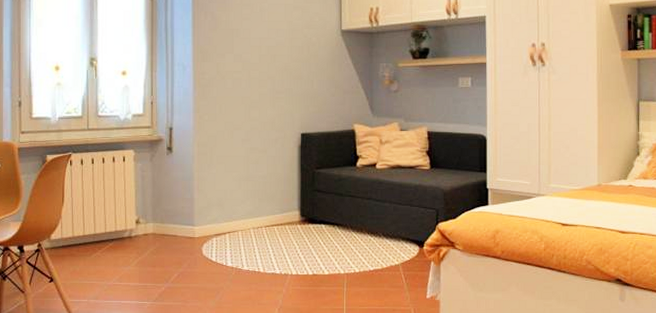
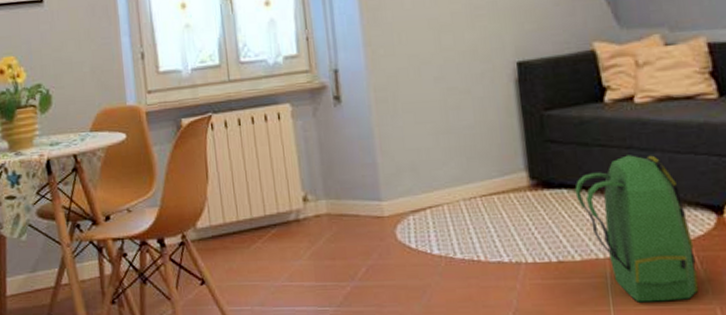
backpack: none [330,204,402,304] -> present [574,155,699,302]

